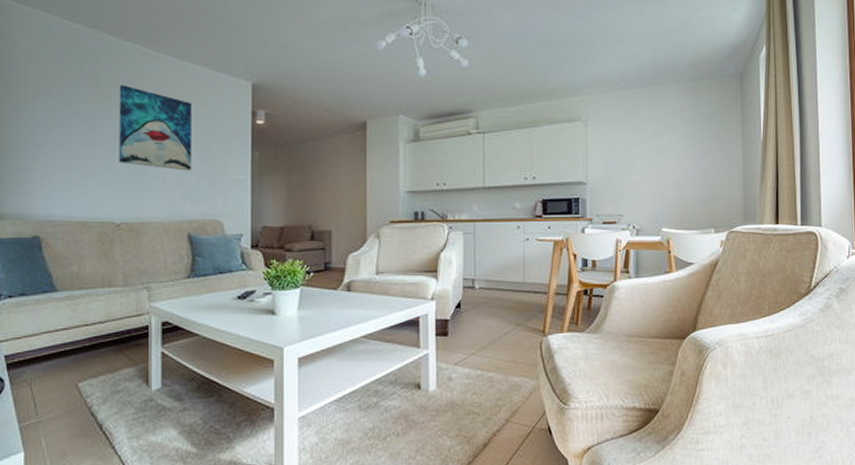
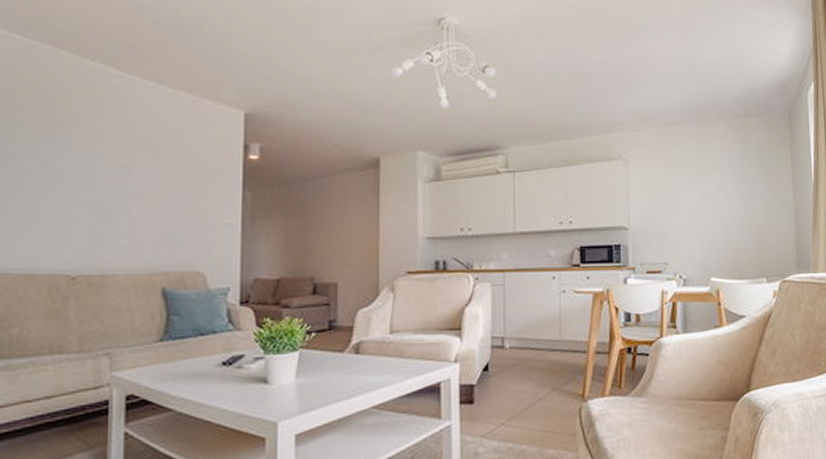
wall art: present [119,85,192,171] -> none [77,112,170,213]

